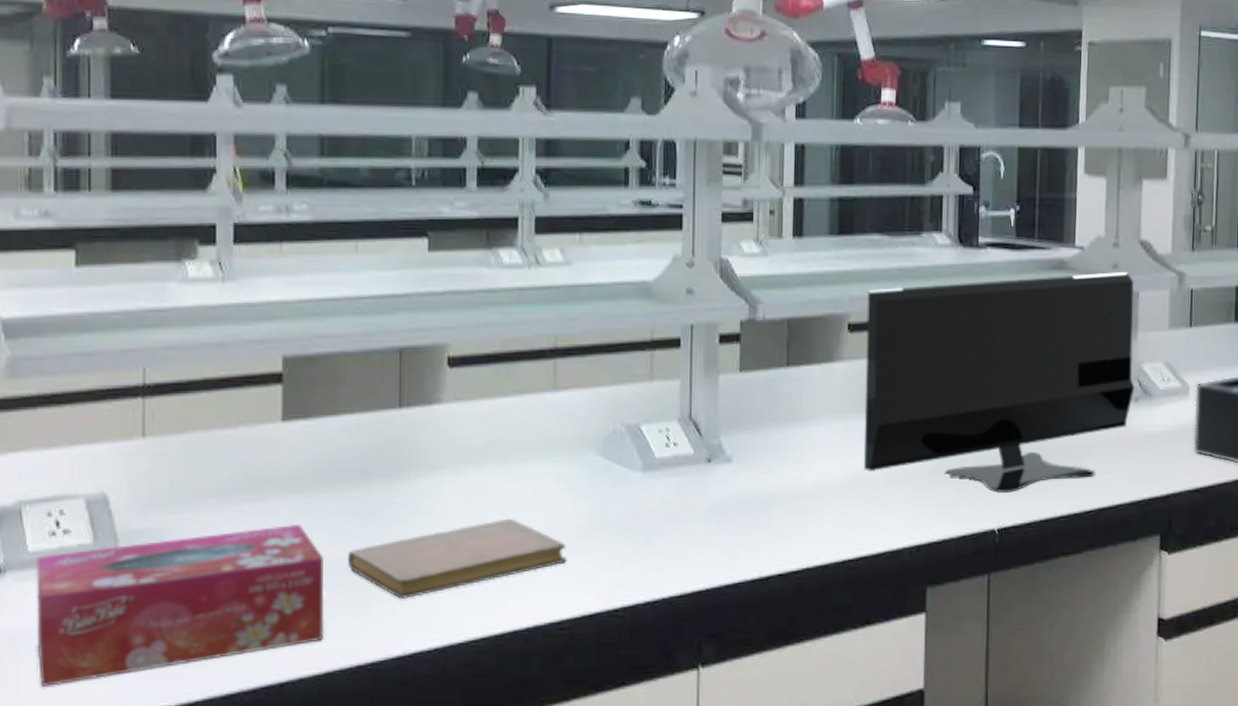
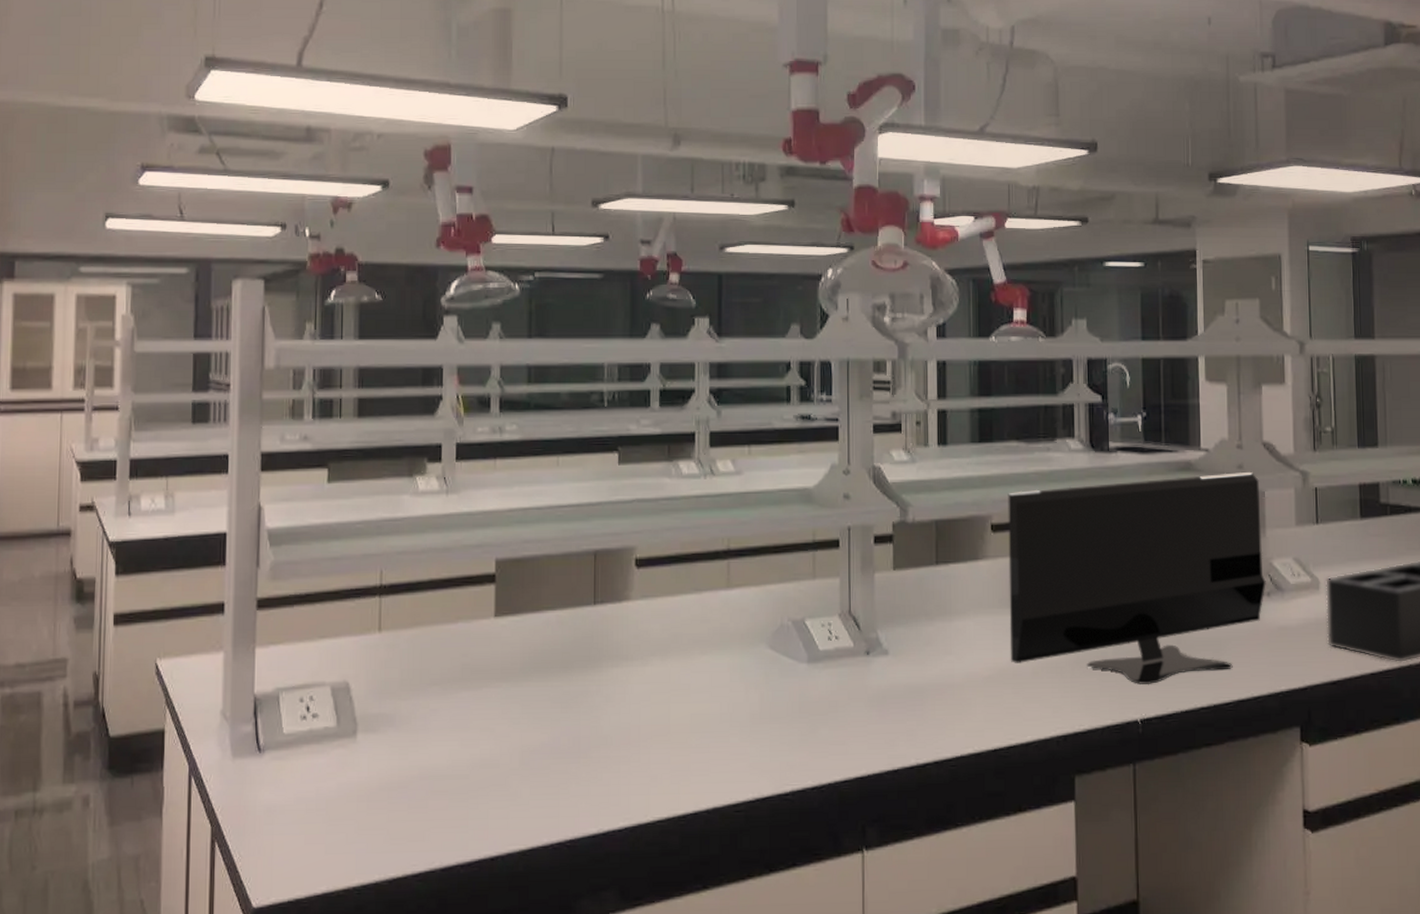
tissue box: present [36,523,324,688] -> none [288,710,529,857]
notebook: present [347,518,566,599] -> none [549,706,741,780]

